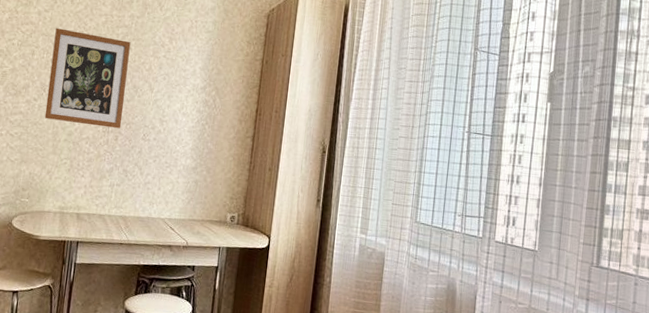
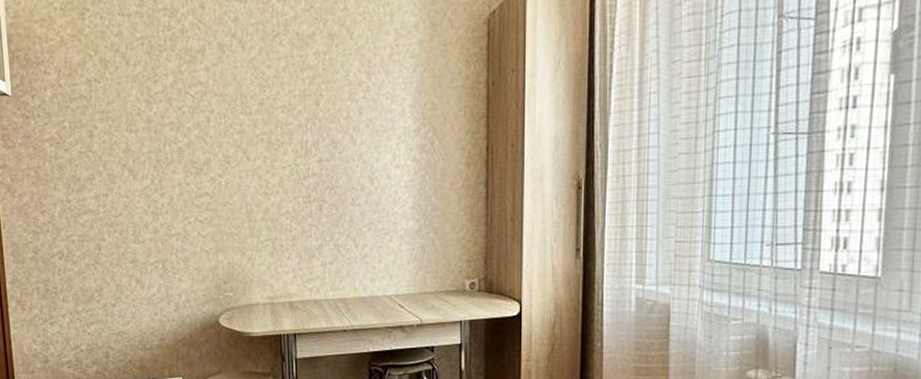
wall art: present [44,28,131,129] -> none [229,83,324,197]

